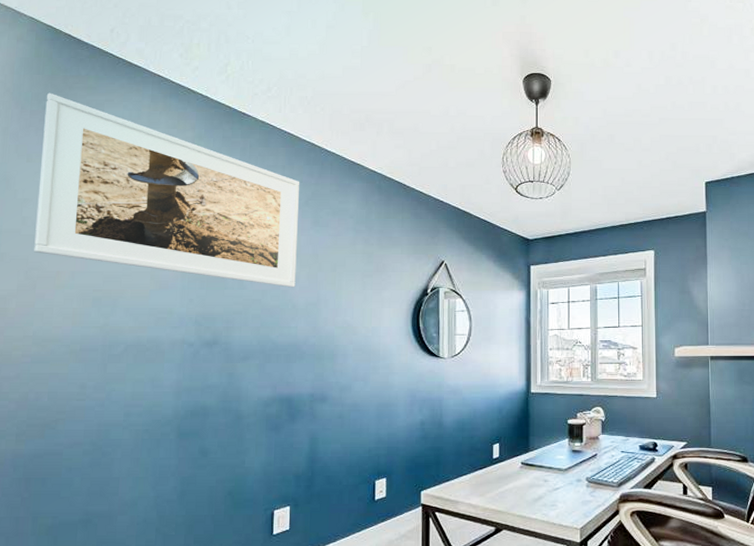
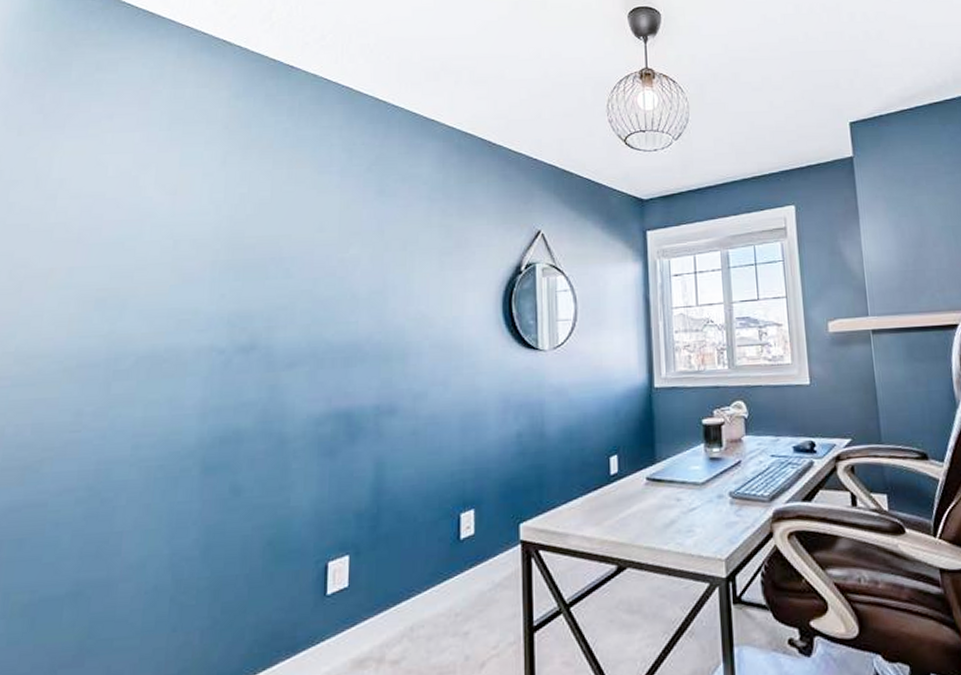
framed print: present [34,92,300,288] -> none [21,52,361,273]

